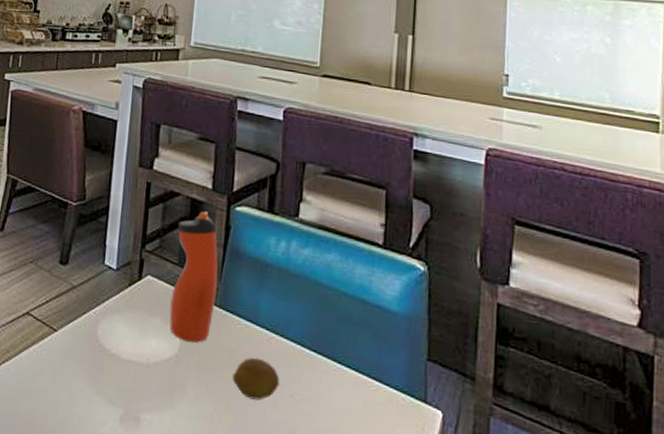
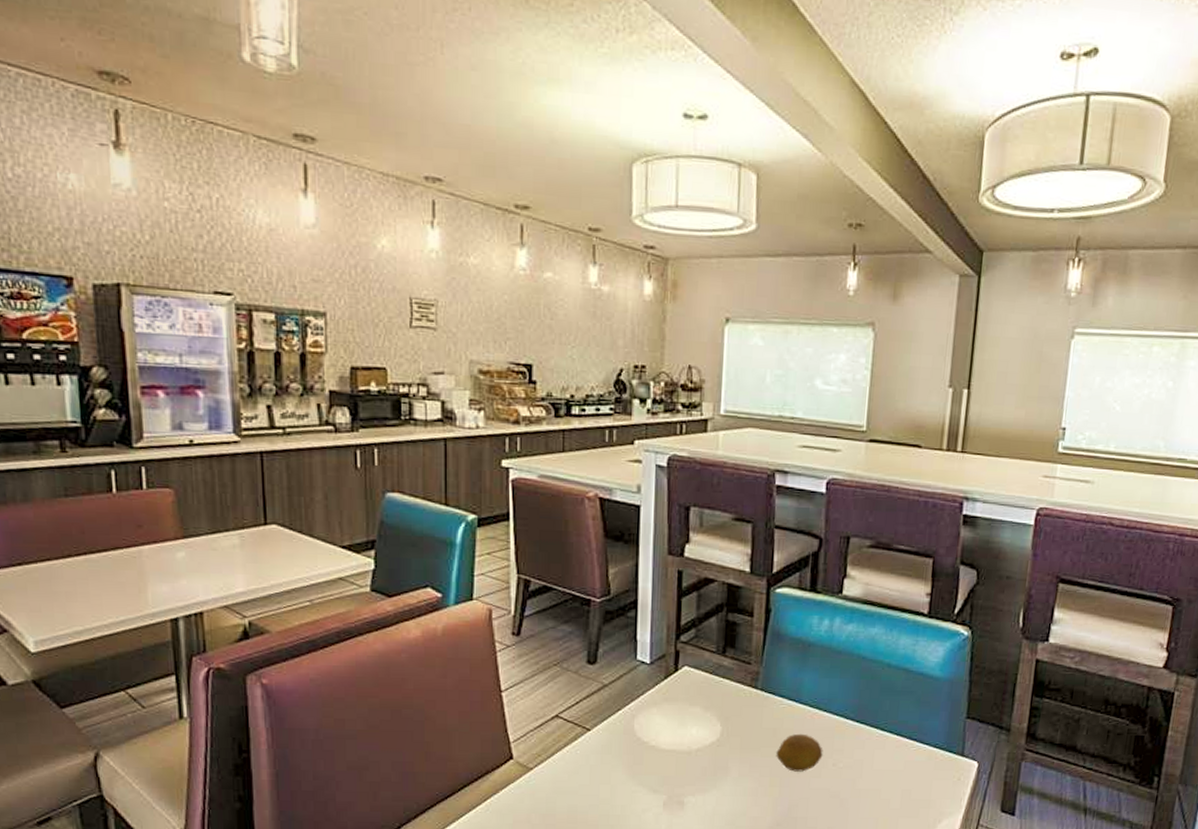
water bottle: present [169,211,218,343] -> none [709,596,759,727]

